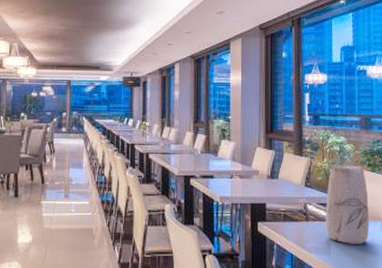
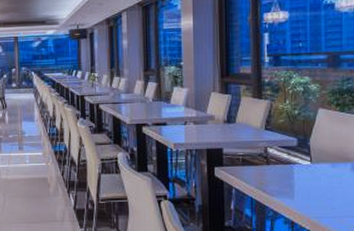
vase: present [325,165,369,244] -> none [287,105,337,187]

